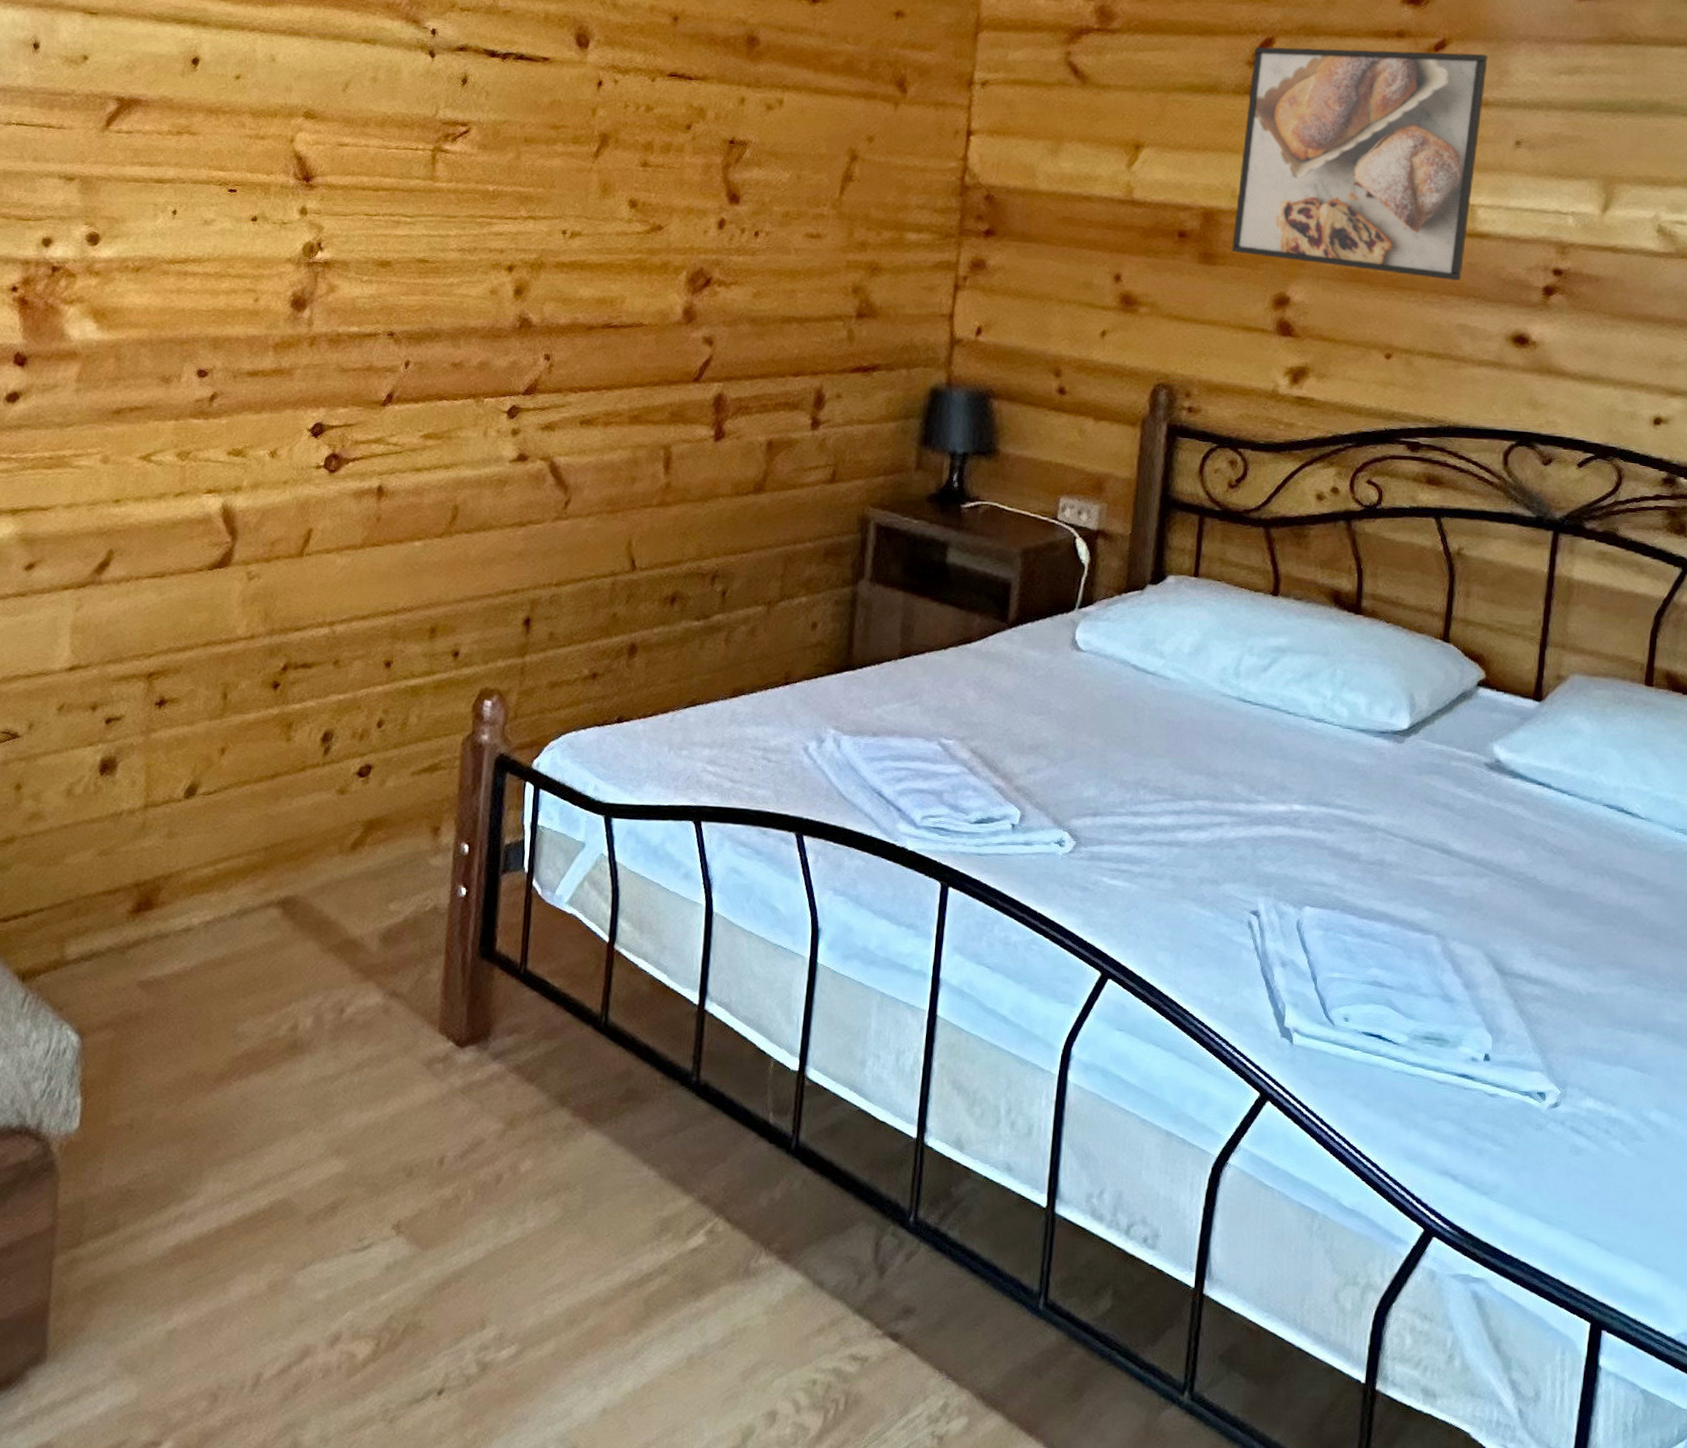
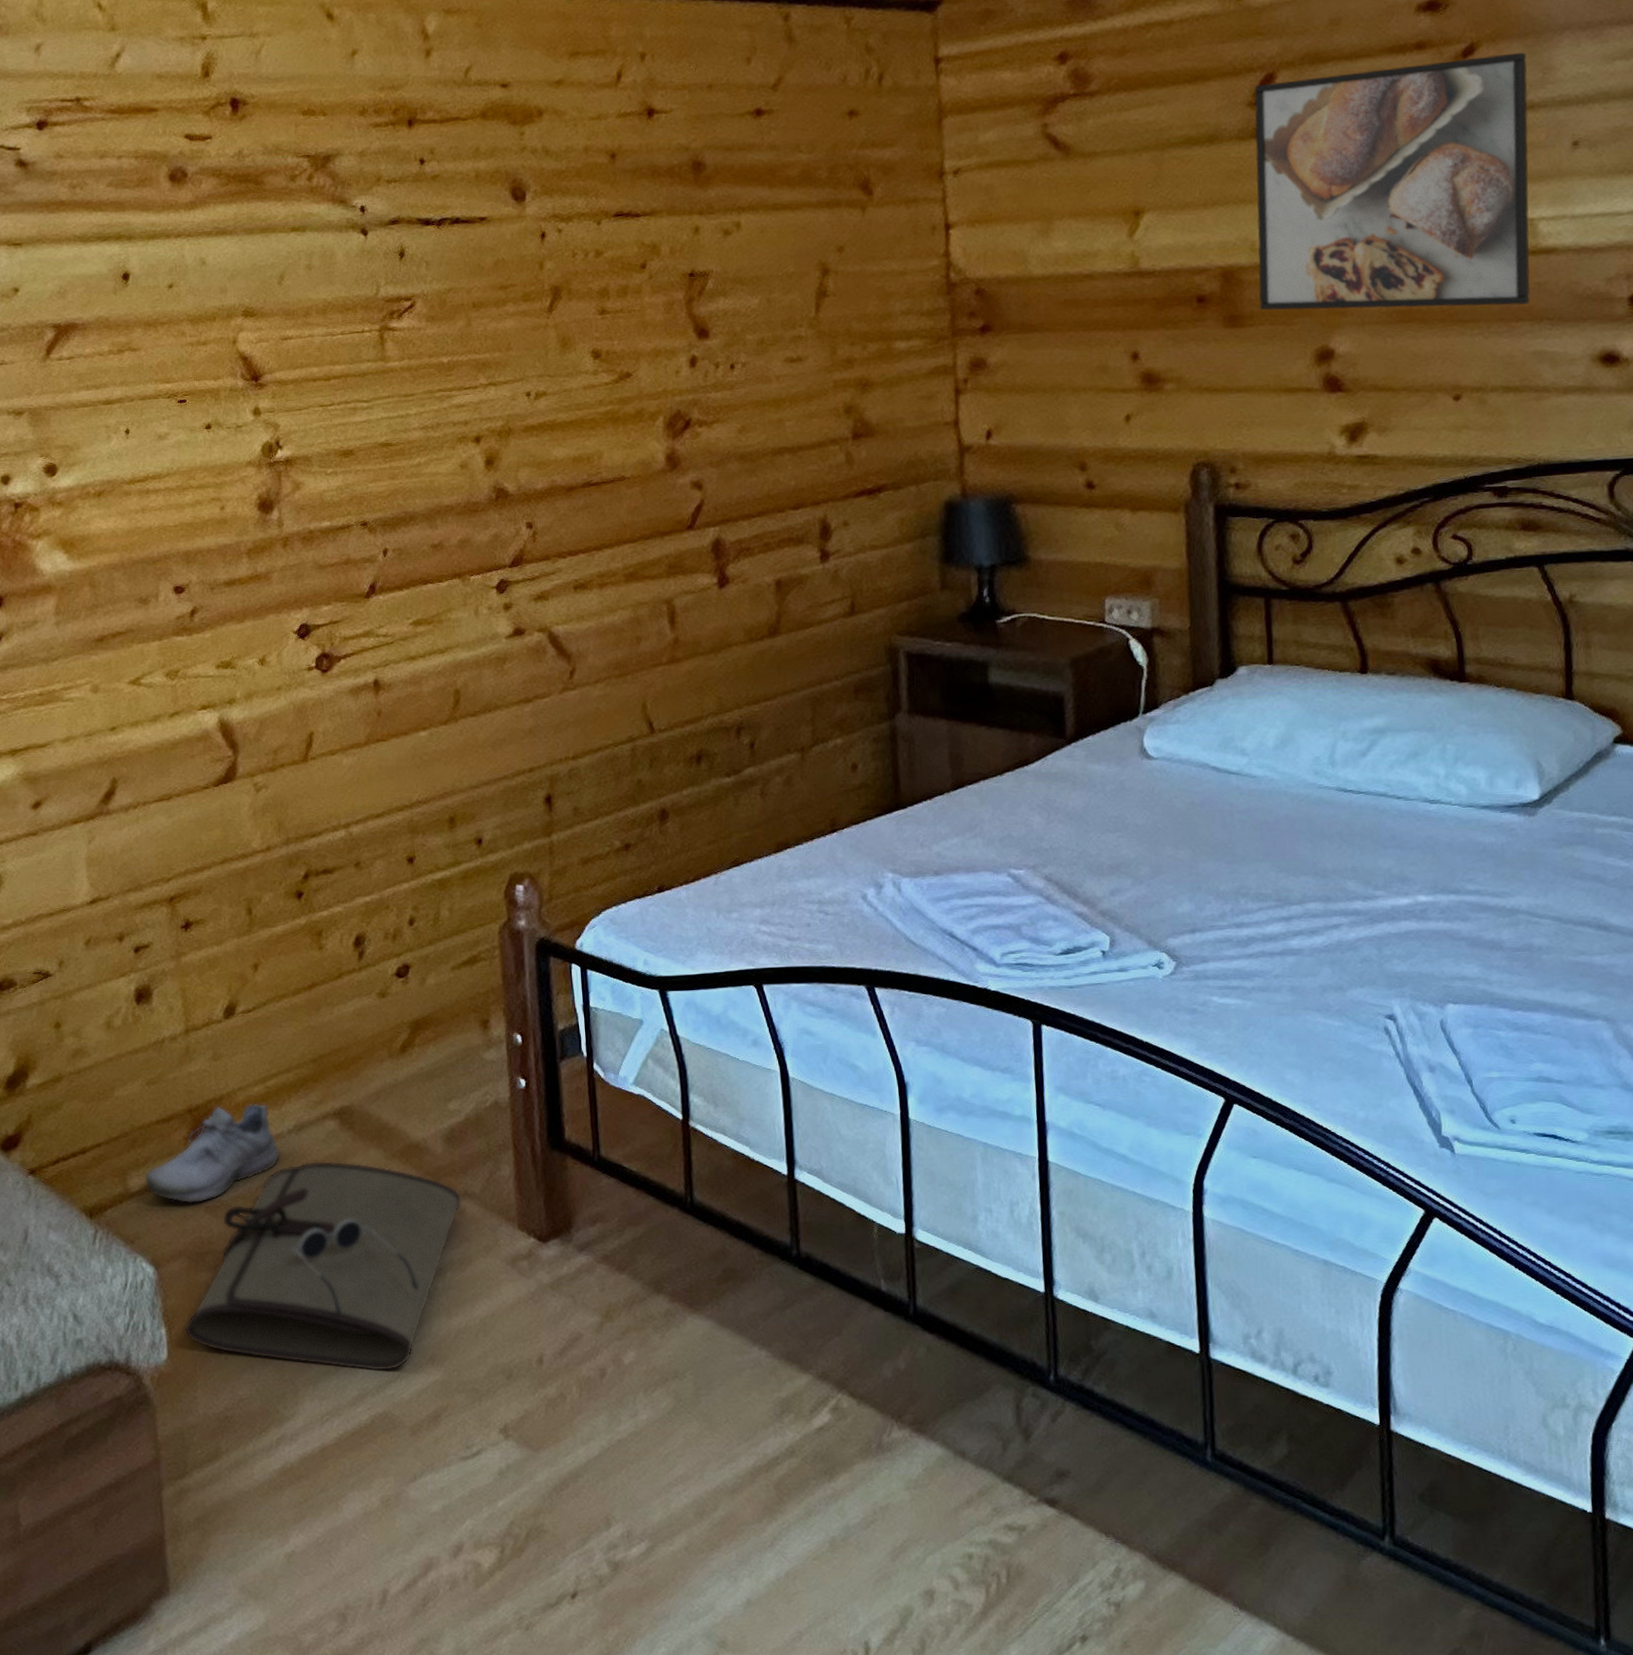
shoe: none [82,883,220,978] -> present [144,1103,280,1204]
tool roll: none [99,946,390,1160] -> present [184,1160,462,1372]
sunglasses: none [217,1007,335,1099] -> present [292,1219,419,1314]

